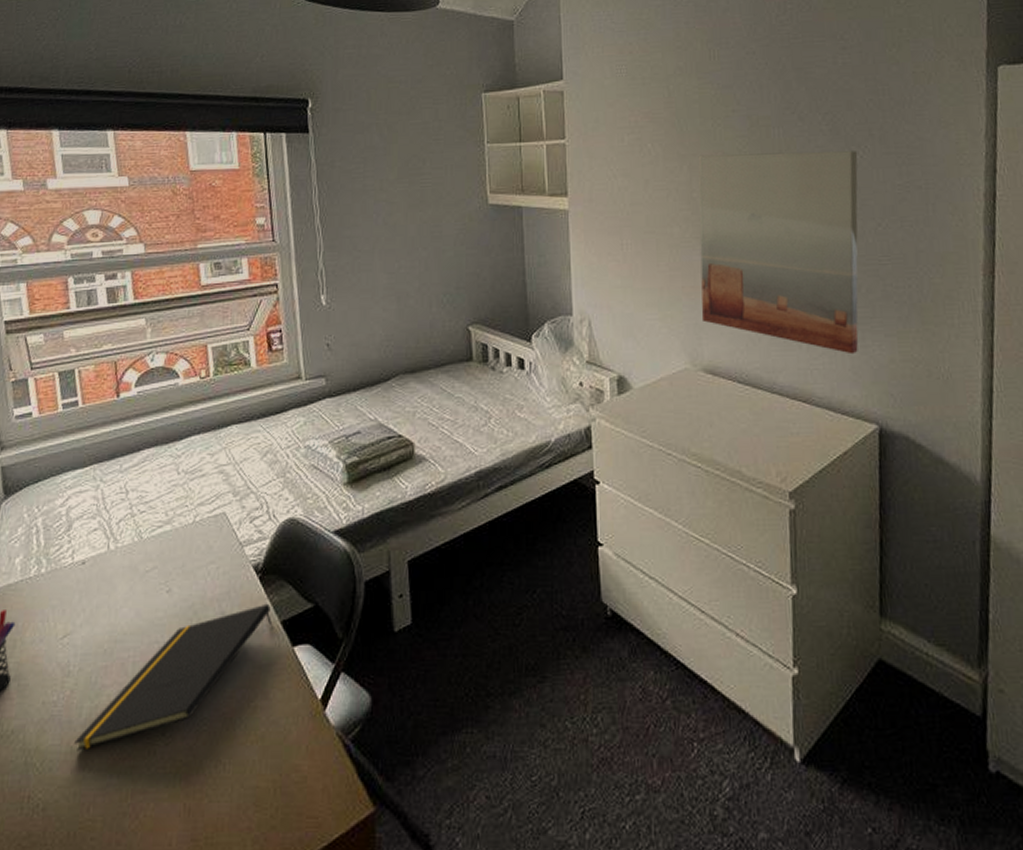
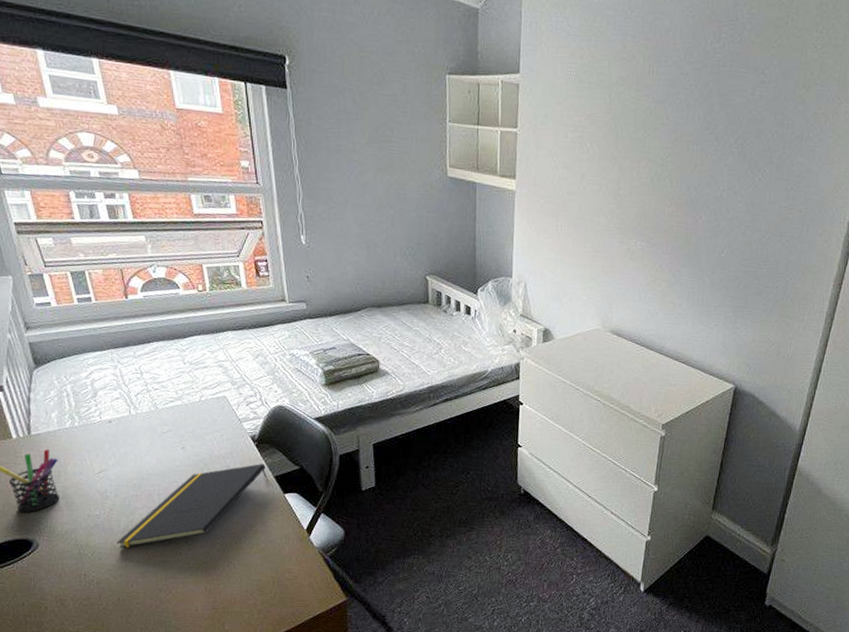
wall art: present [698,151,859,355] -> none [614,159,758,333]

